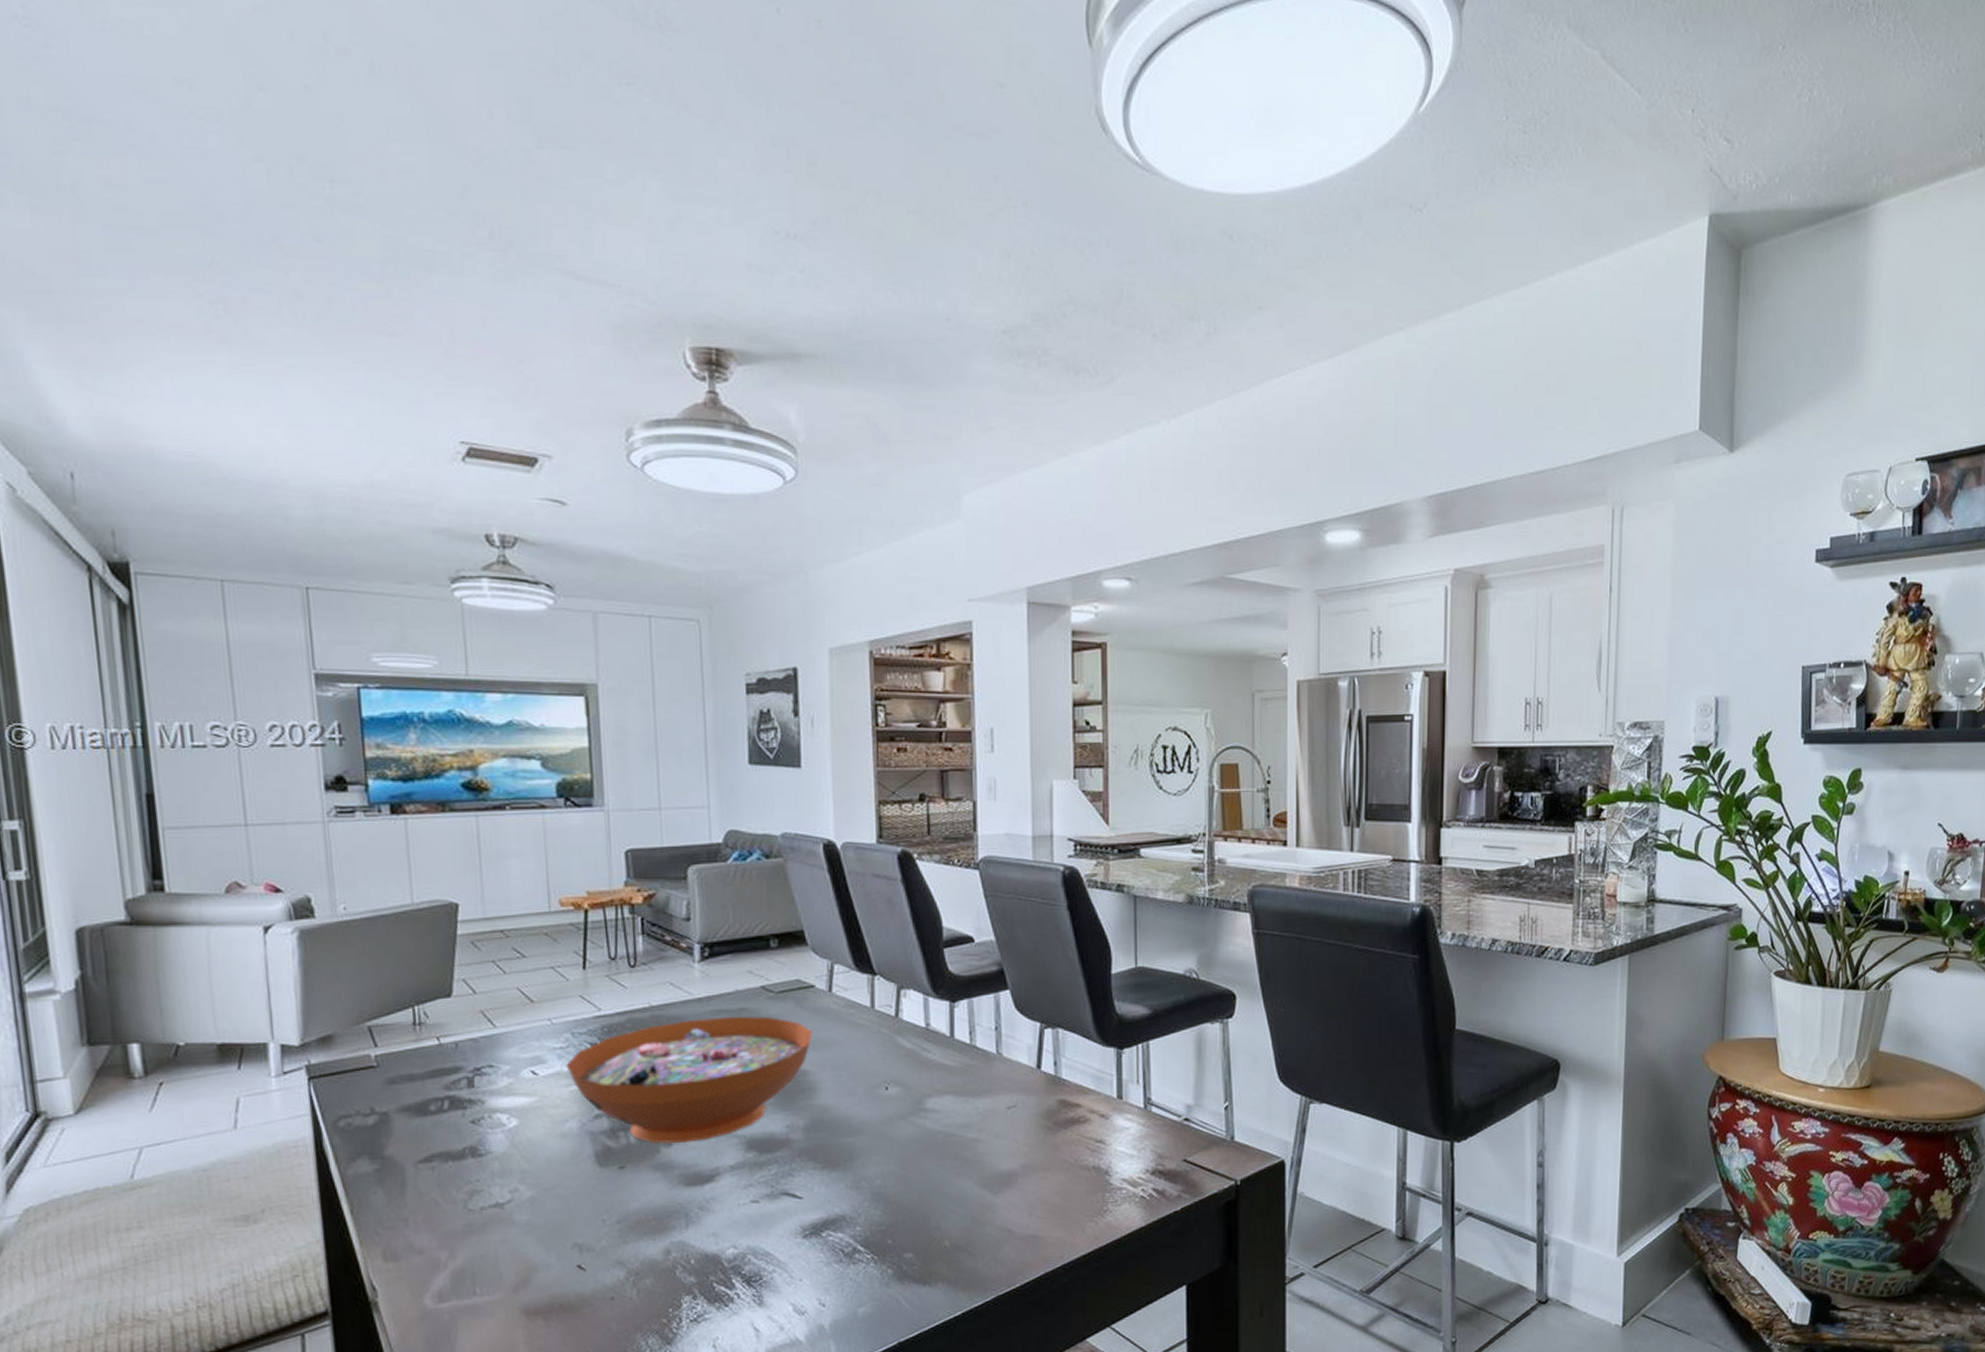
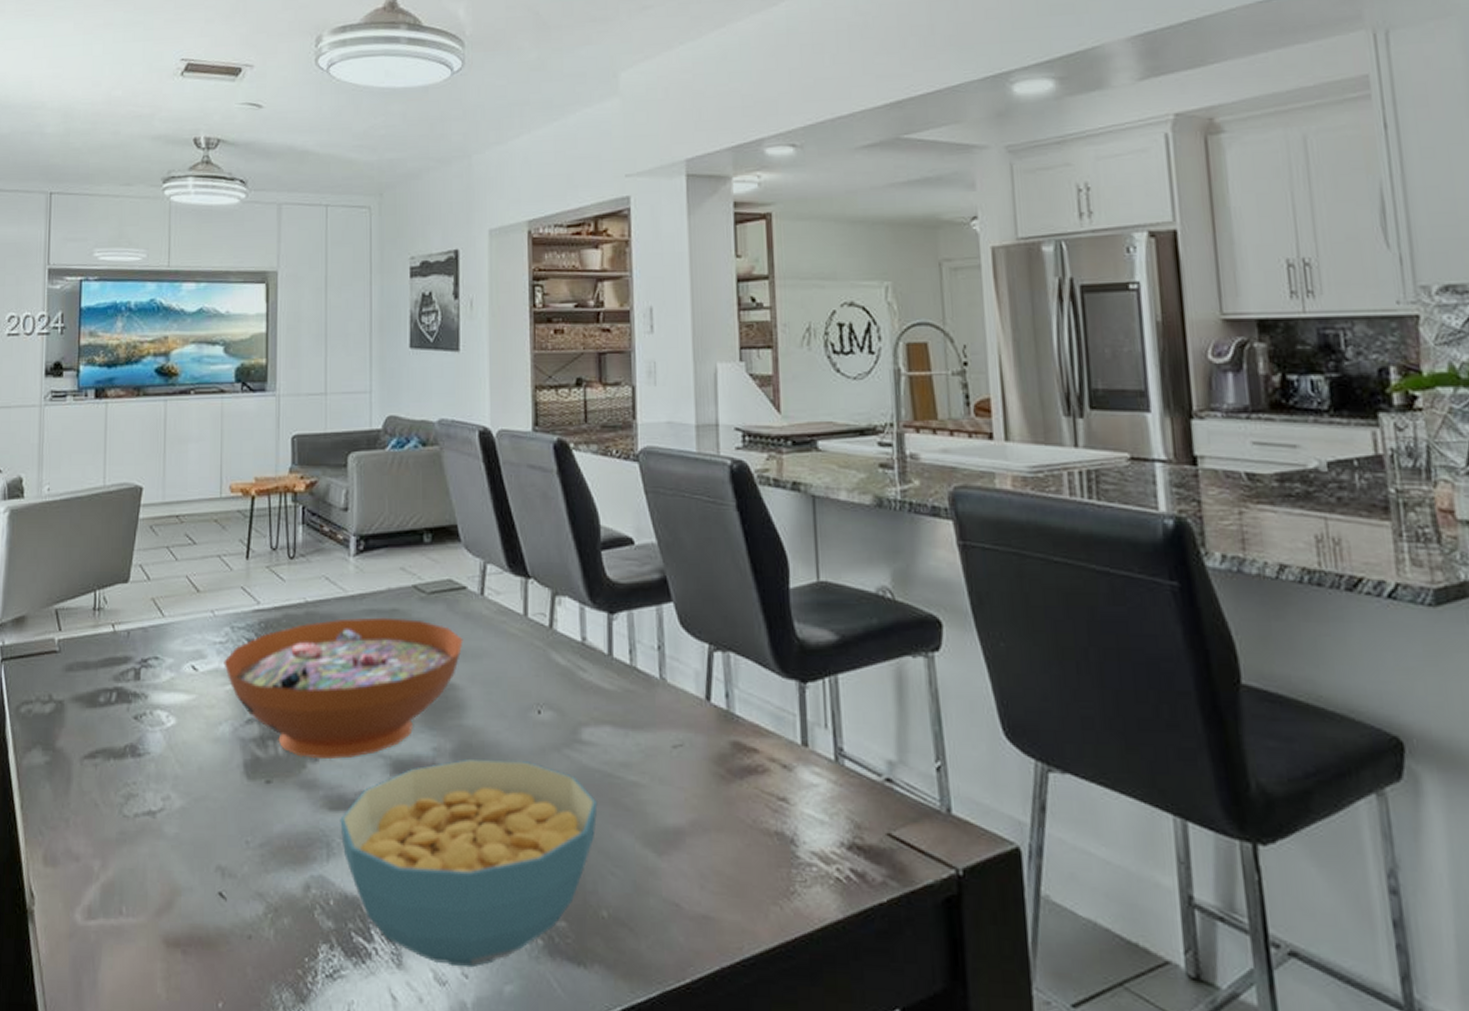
cereal bowl: none [697,1129,941,1299] -> present [340,759,598,968]

